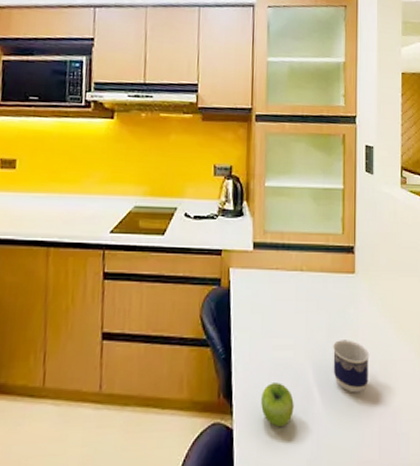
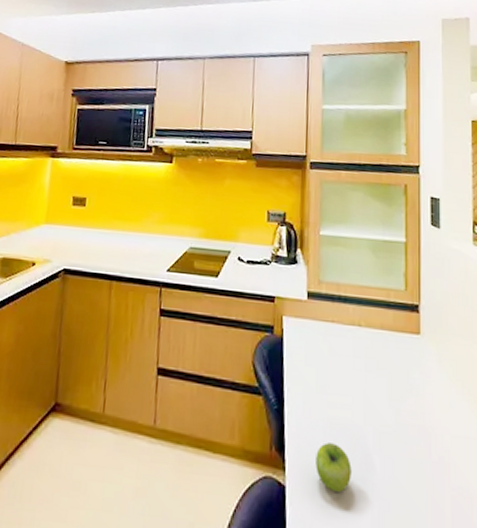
cup: present [333,340,370,393] -> none [396,406,439,469]

